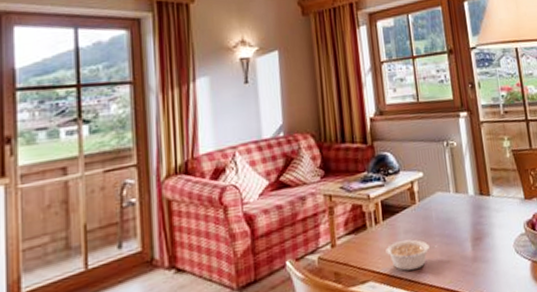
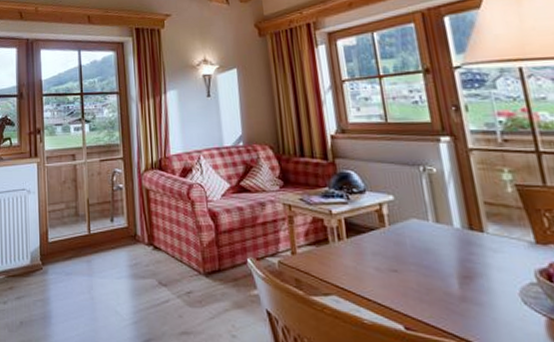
legume: present [386,239,437,271] -> none [350,262,412,294]

